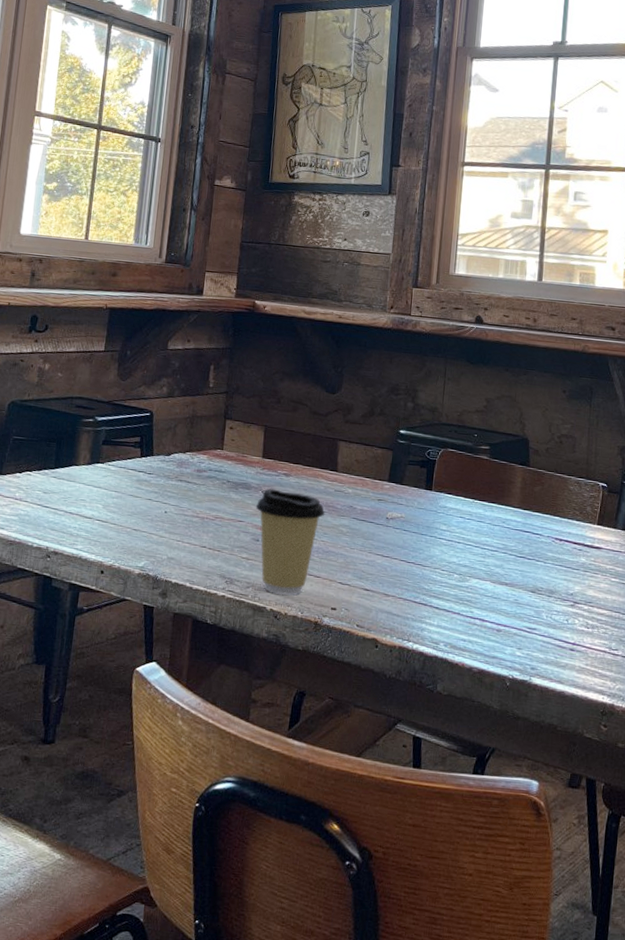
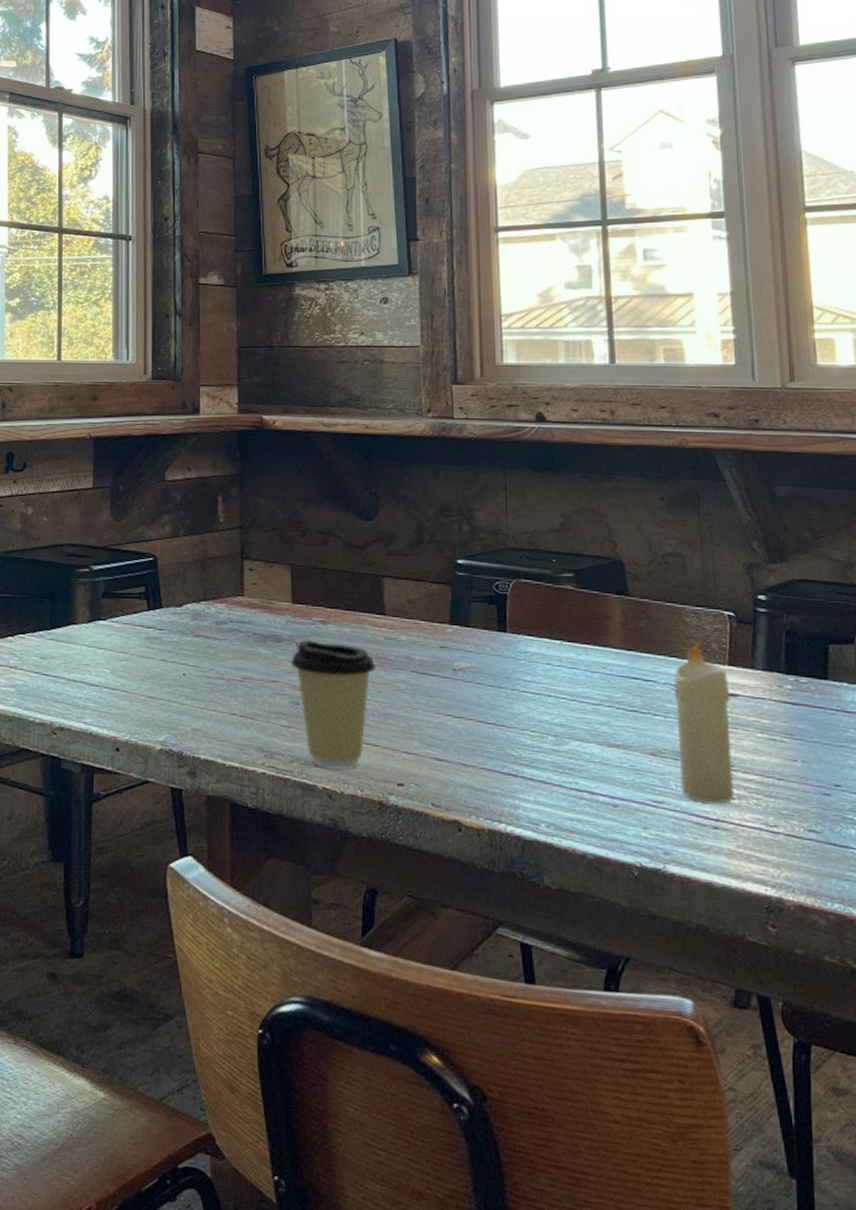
candle: none [549,503,596,631] -> present [673,638,735,804]

